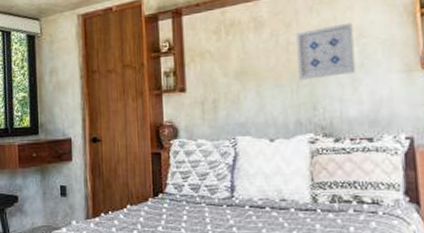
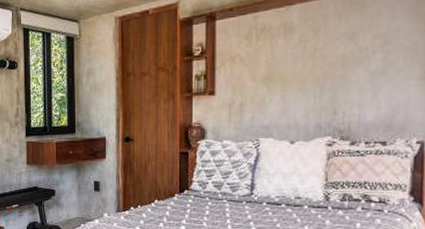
wall art: present [296,23,356,80] -> none [322,30,379,86]

